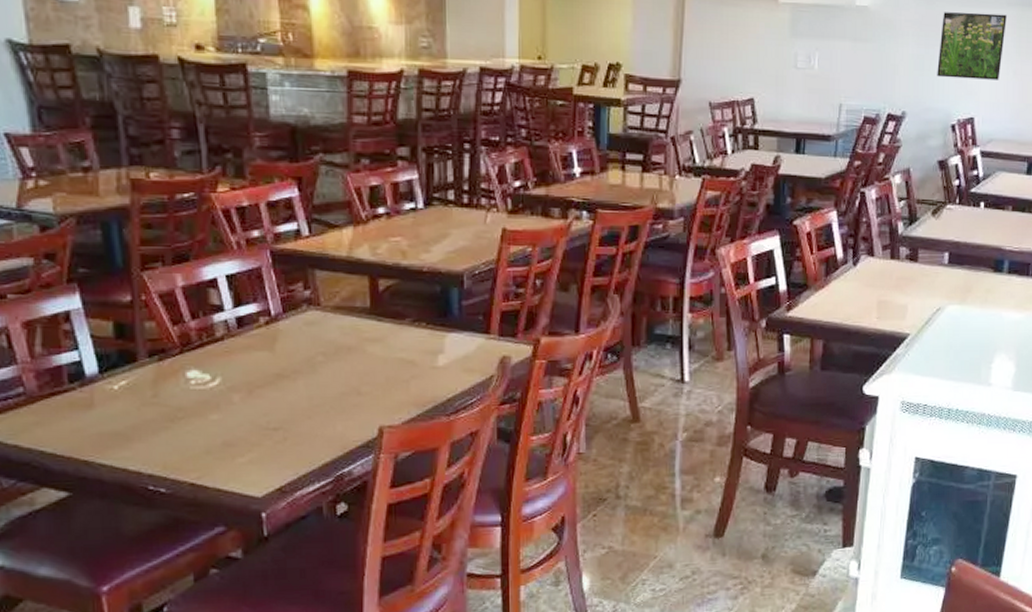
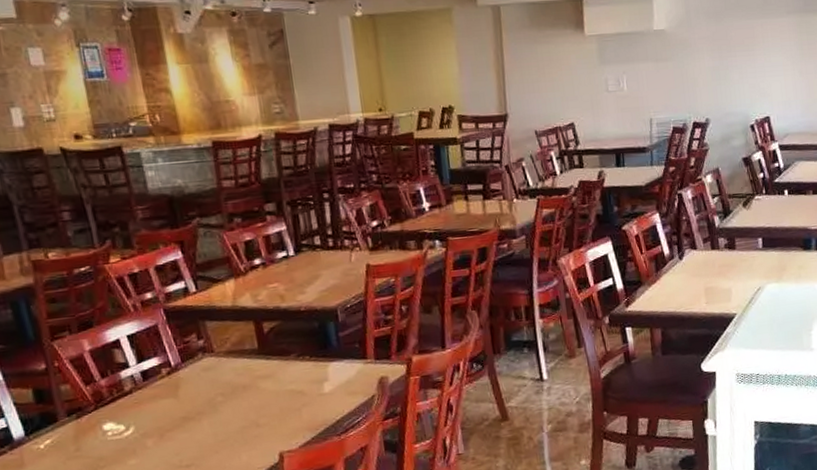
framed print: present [937,12,1007,80] -> none [731,22,788,85]

